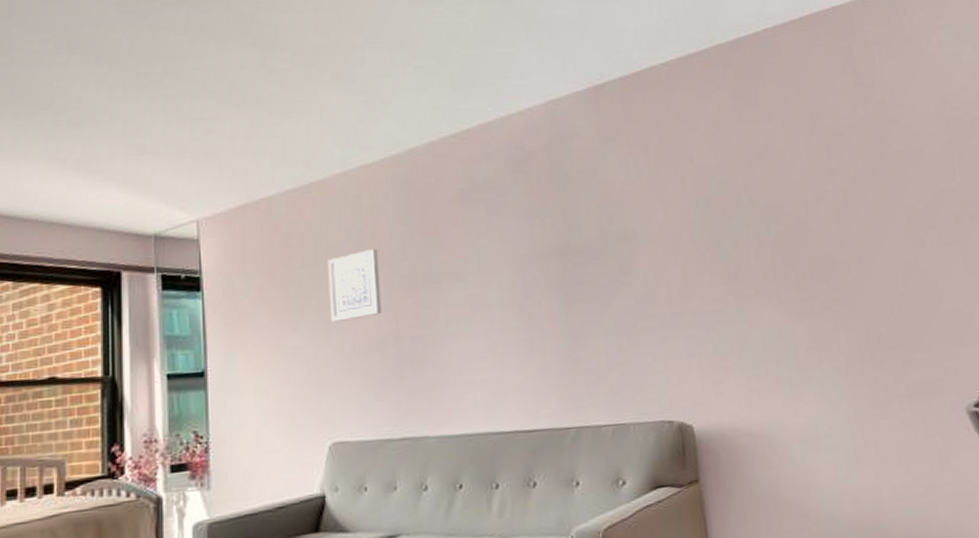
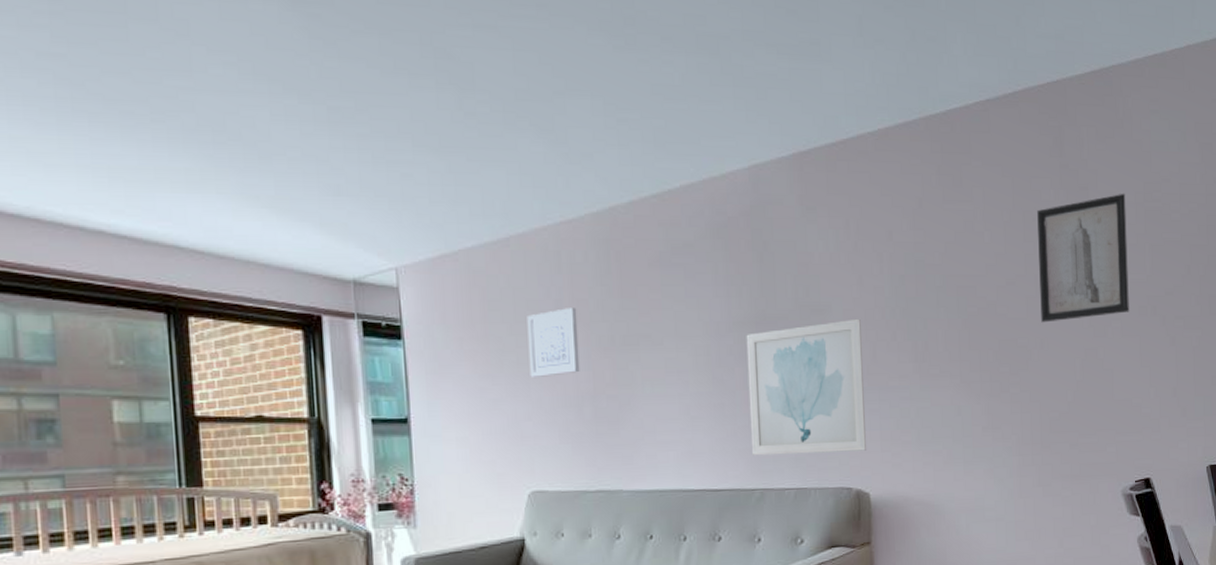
wall art: none [551,243,685,392] -> present [746,318,866,456]
wall art: none [837,104,946,236] -> present [1037,193,1129,323]

